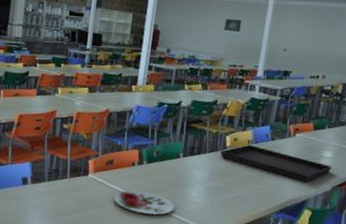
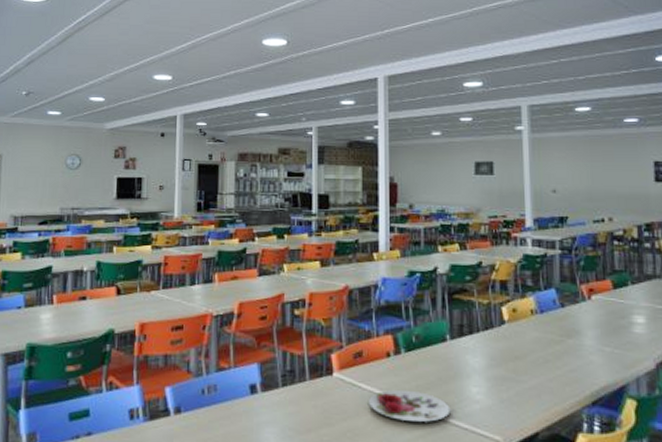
serving tray: present [220,144,332,182] -> none [498,315,650,361]

